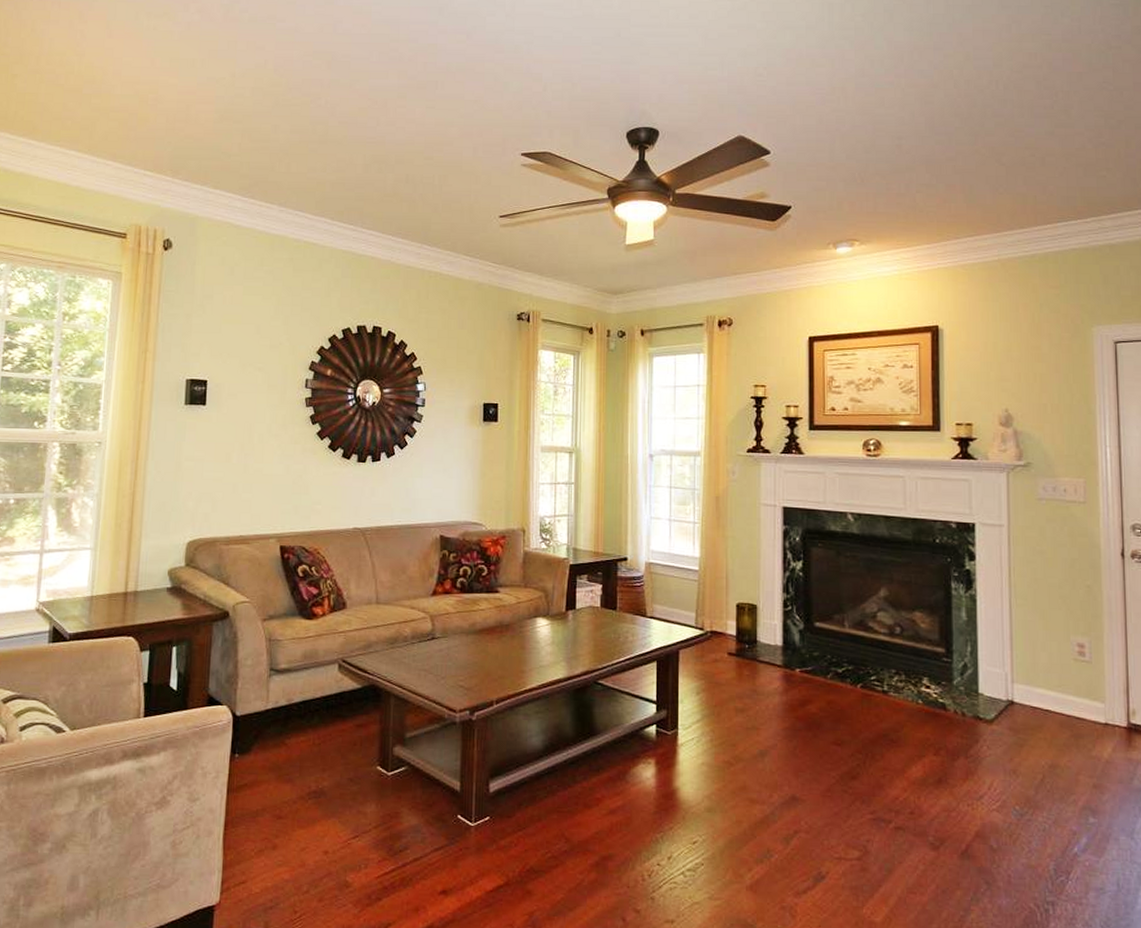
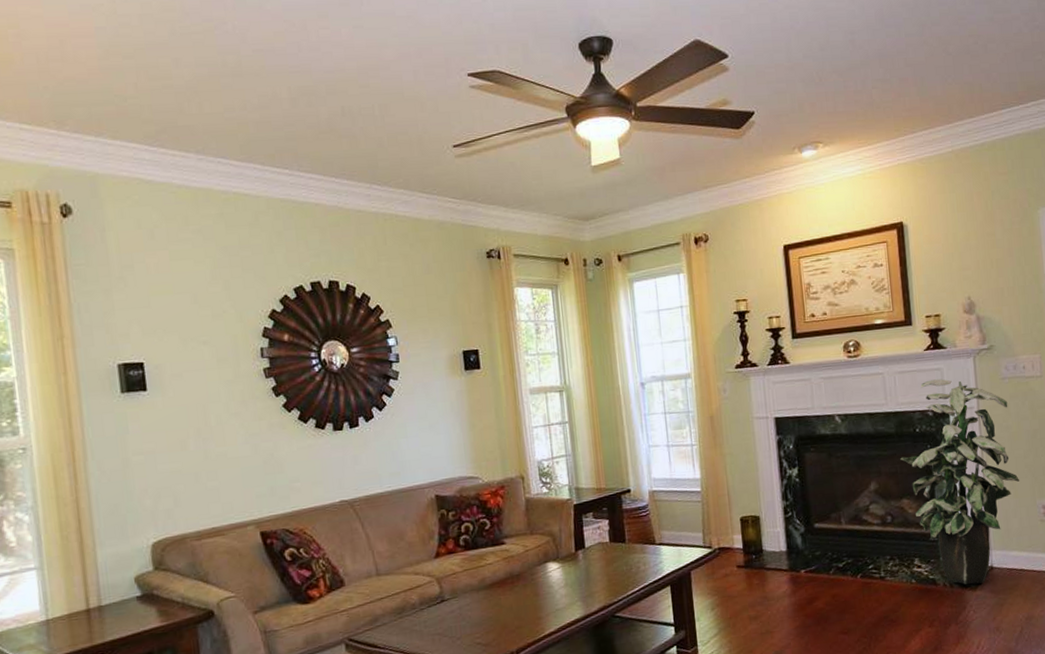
indoor plant: none [916,490,1051,717] -> present [900,379,1019,585]

